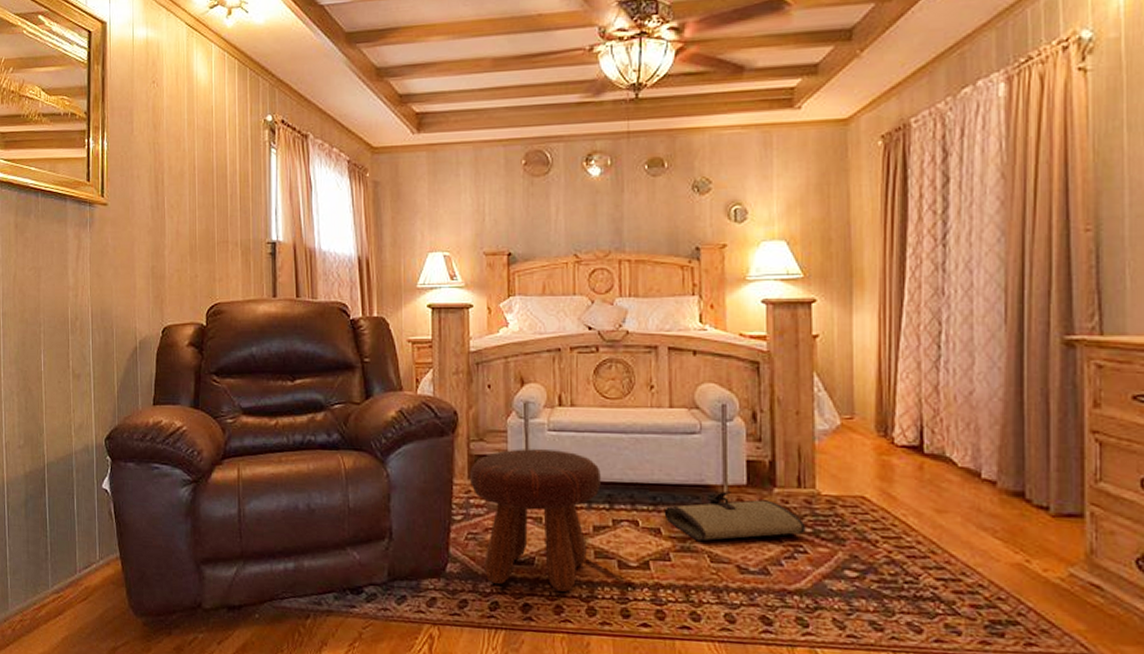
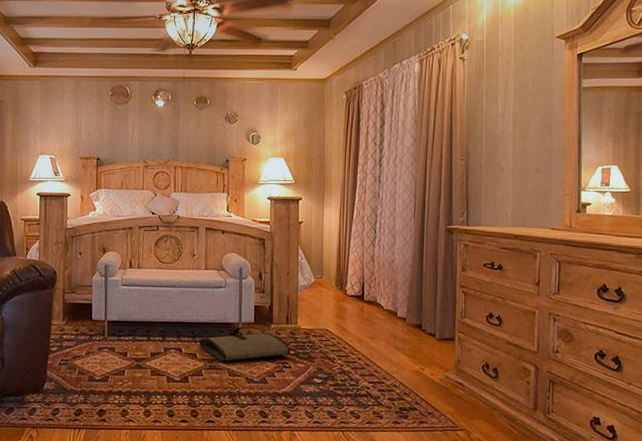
footstool: present [469,449,601,592] -> none [63,298,157,400]

